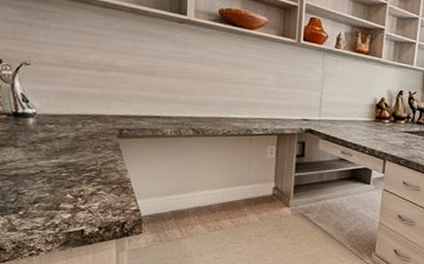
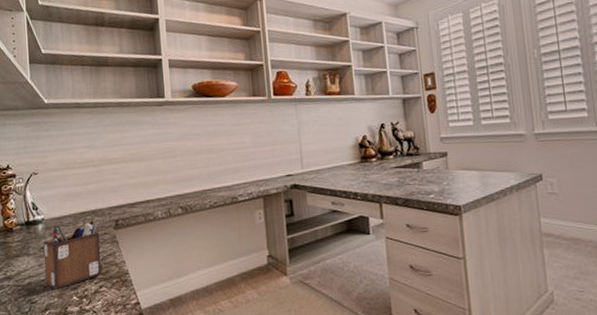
desk organizer: none [35,122,101,186] -> present [44,218,101,290]

